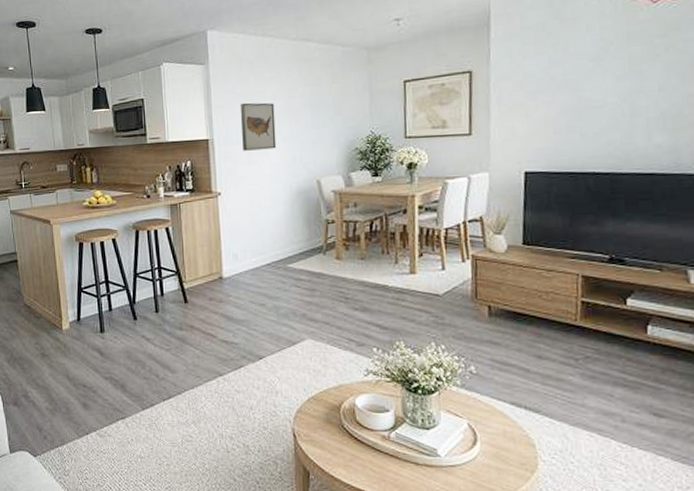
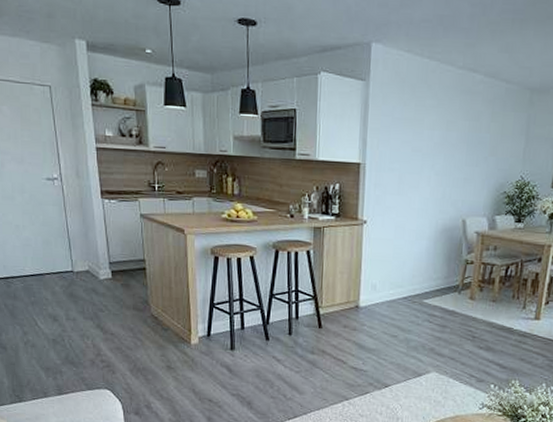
wall art: present [240,102,277,151] -> none [394,129,432,182]

